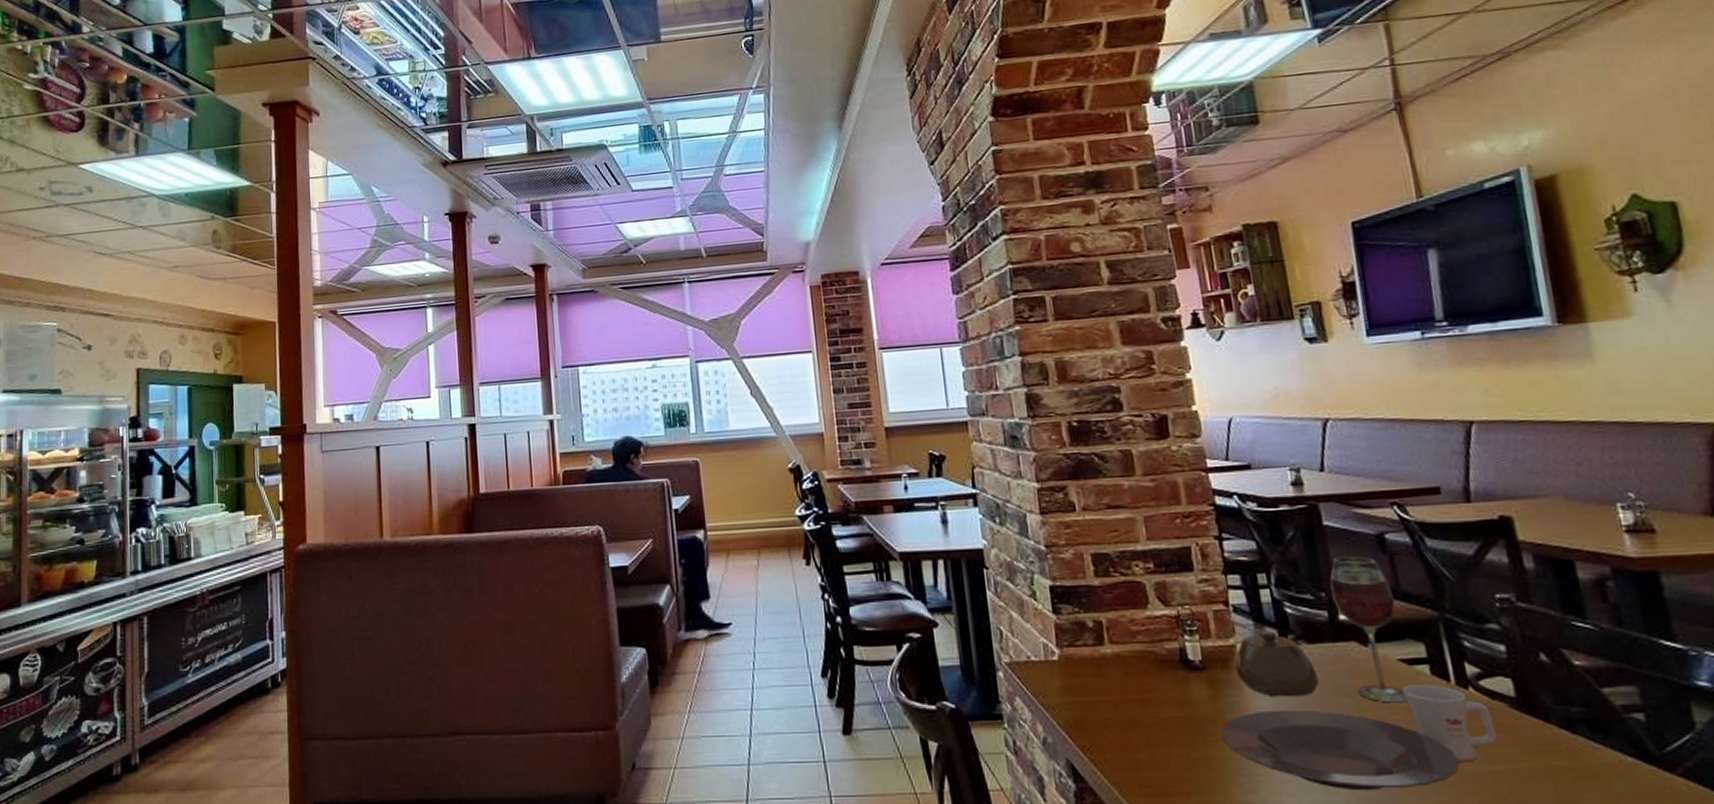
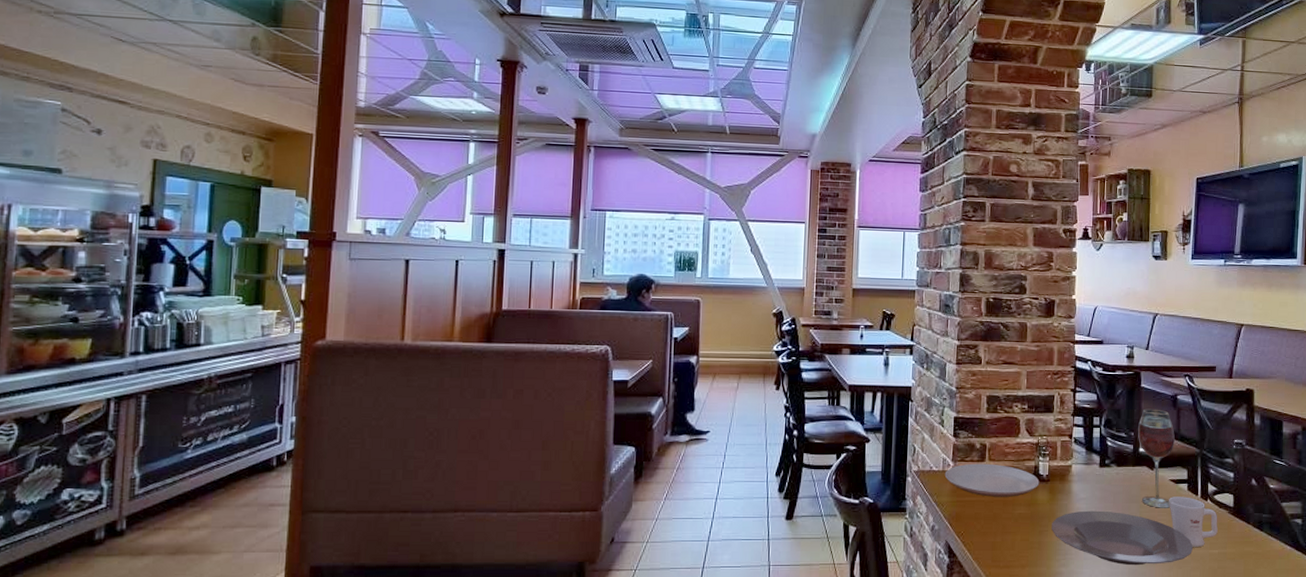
plate: none [1048,648,1191,695] -> present [944,463,1040,497]
sugar bowl: present [1235,630,1320,697] -> none [1068,456,1120,502]

